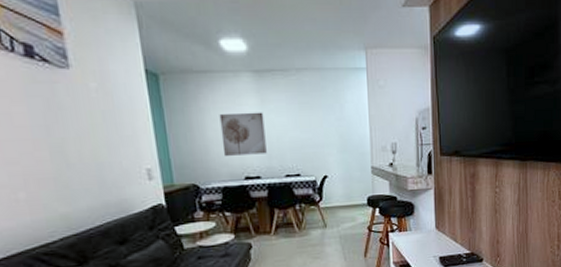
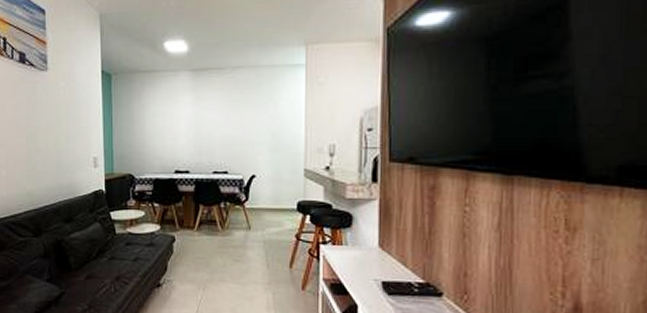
wall art: present [219,112,267,156] -> none [157,108,197,149]

